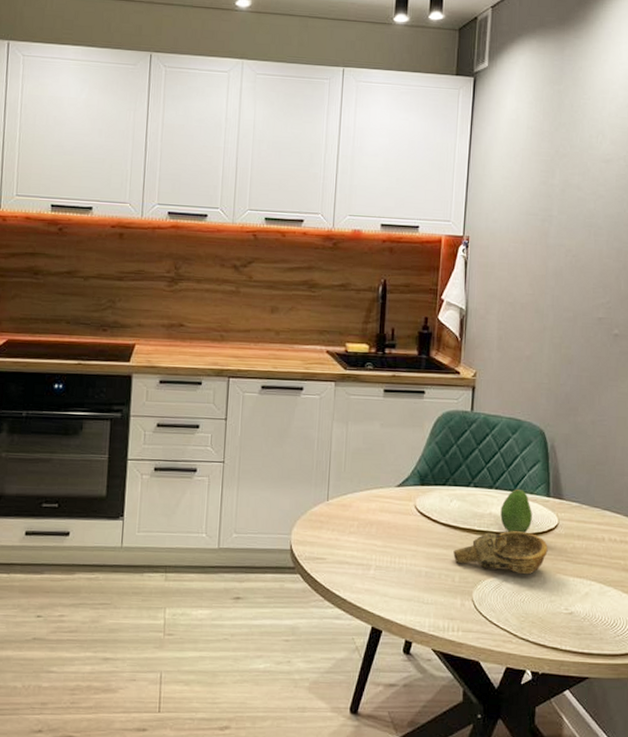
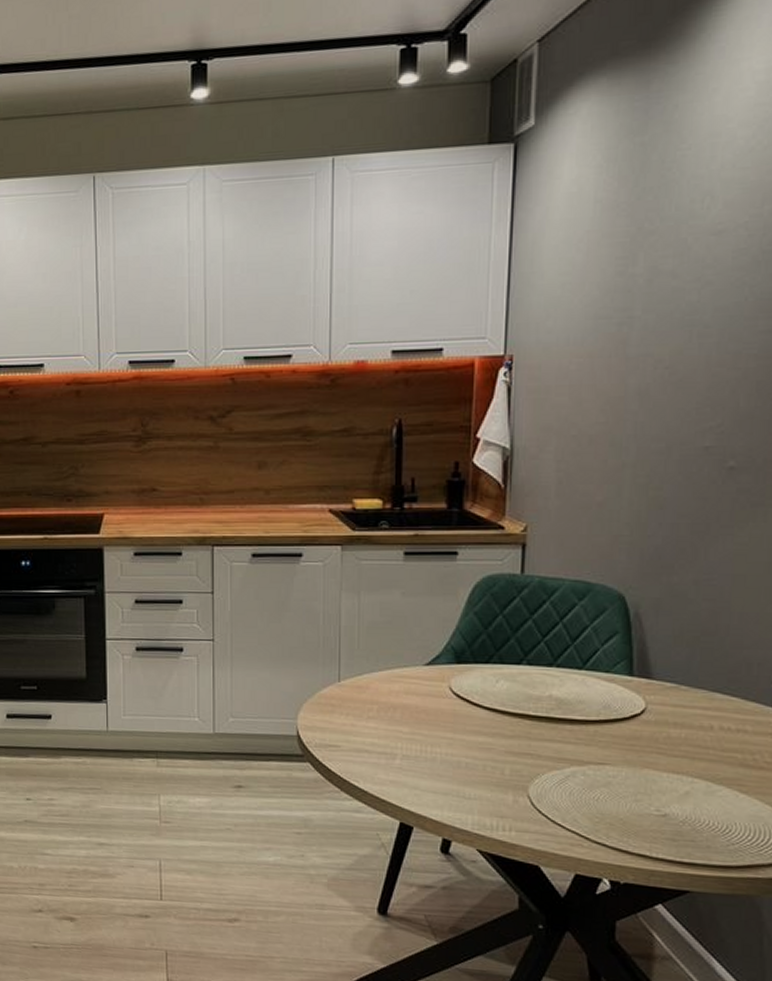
decorative bowl: present [453,531,548,575] -> none [501,717,631,769]
fruit: present [500,488,532,533] -> none [564,666,609,719]

